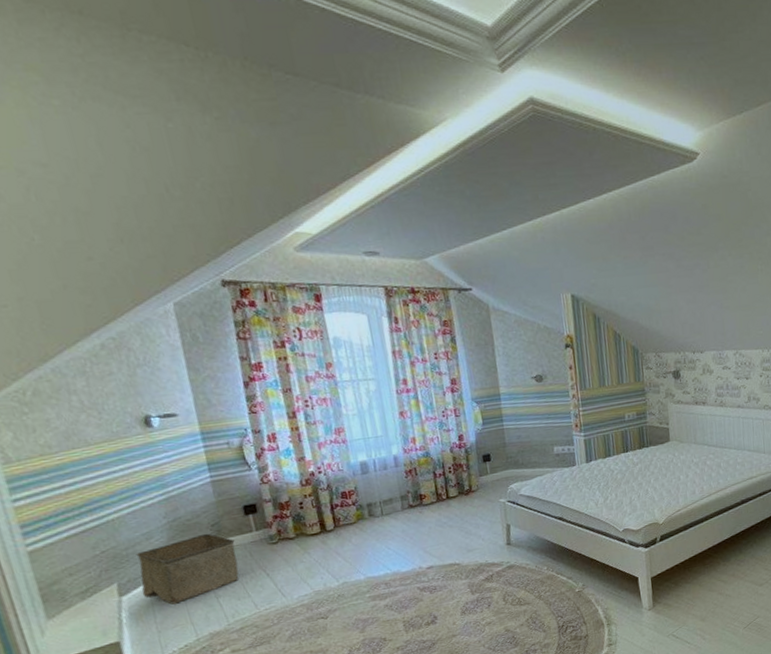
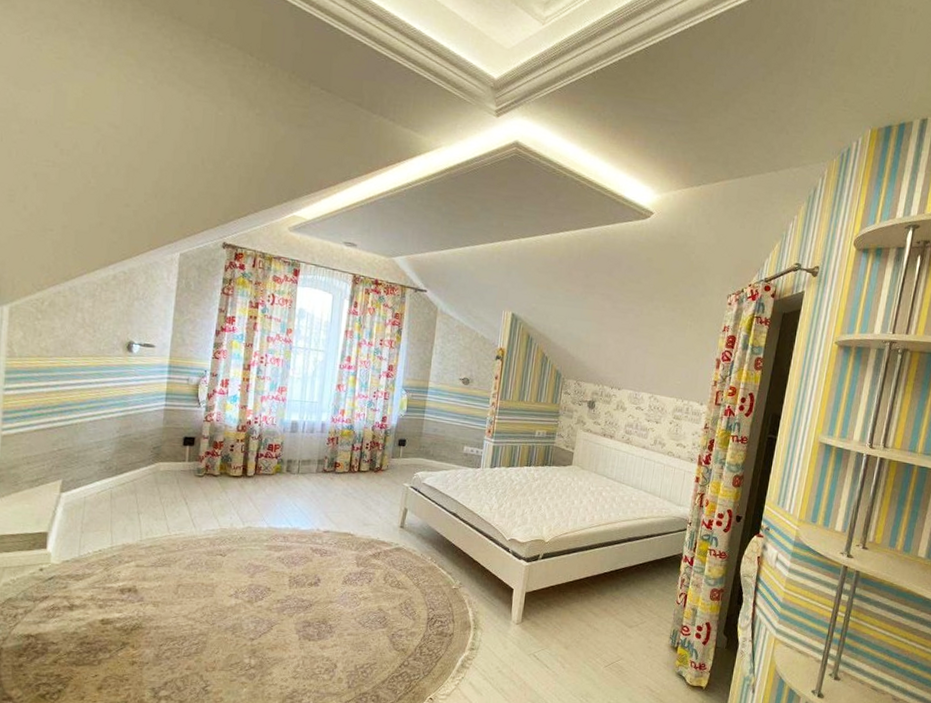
storage bin: present [136,533,239,605] -> none [79,453,168,511]

